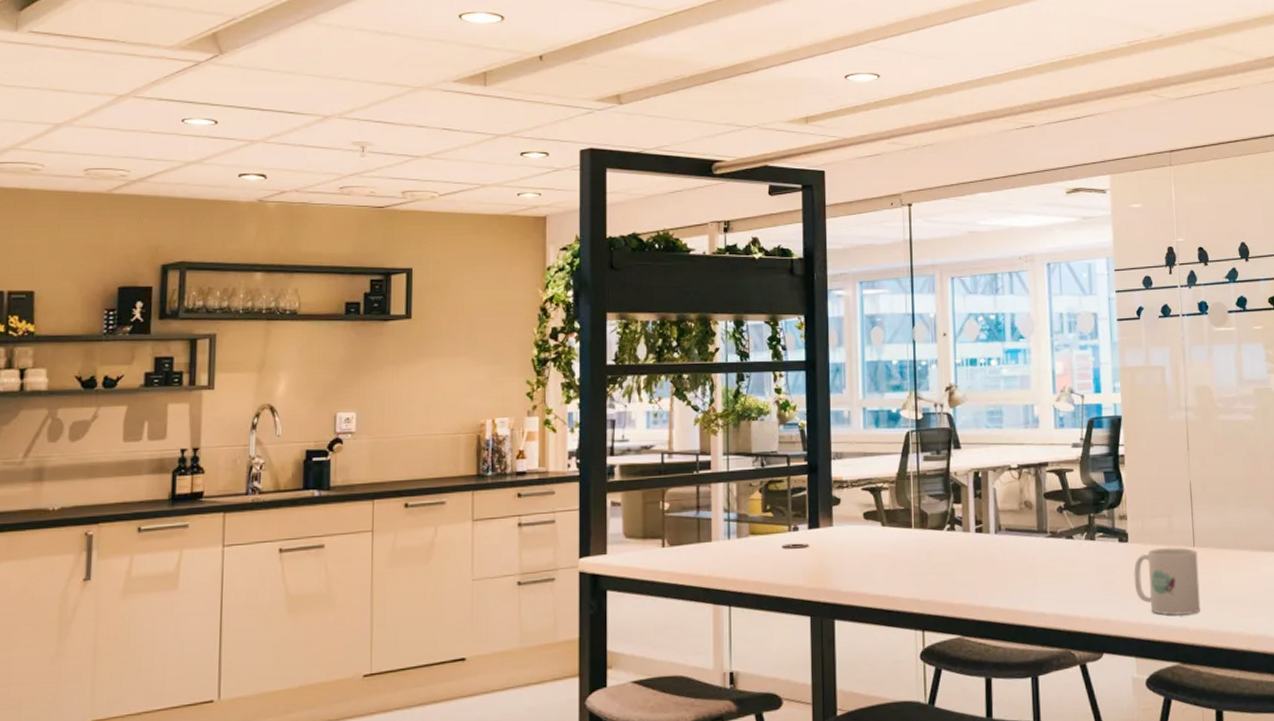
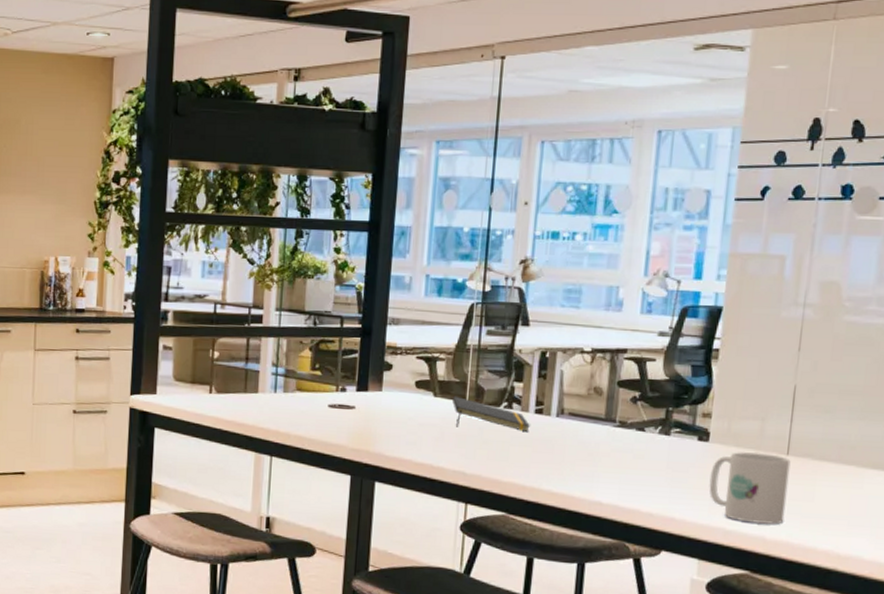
notepad: none [900,523,973,555] -> present [452,396,530,432]

